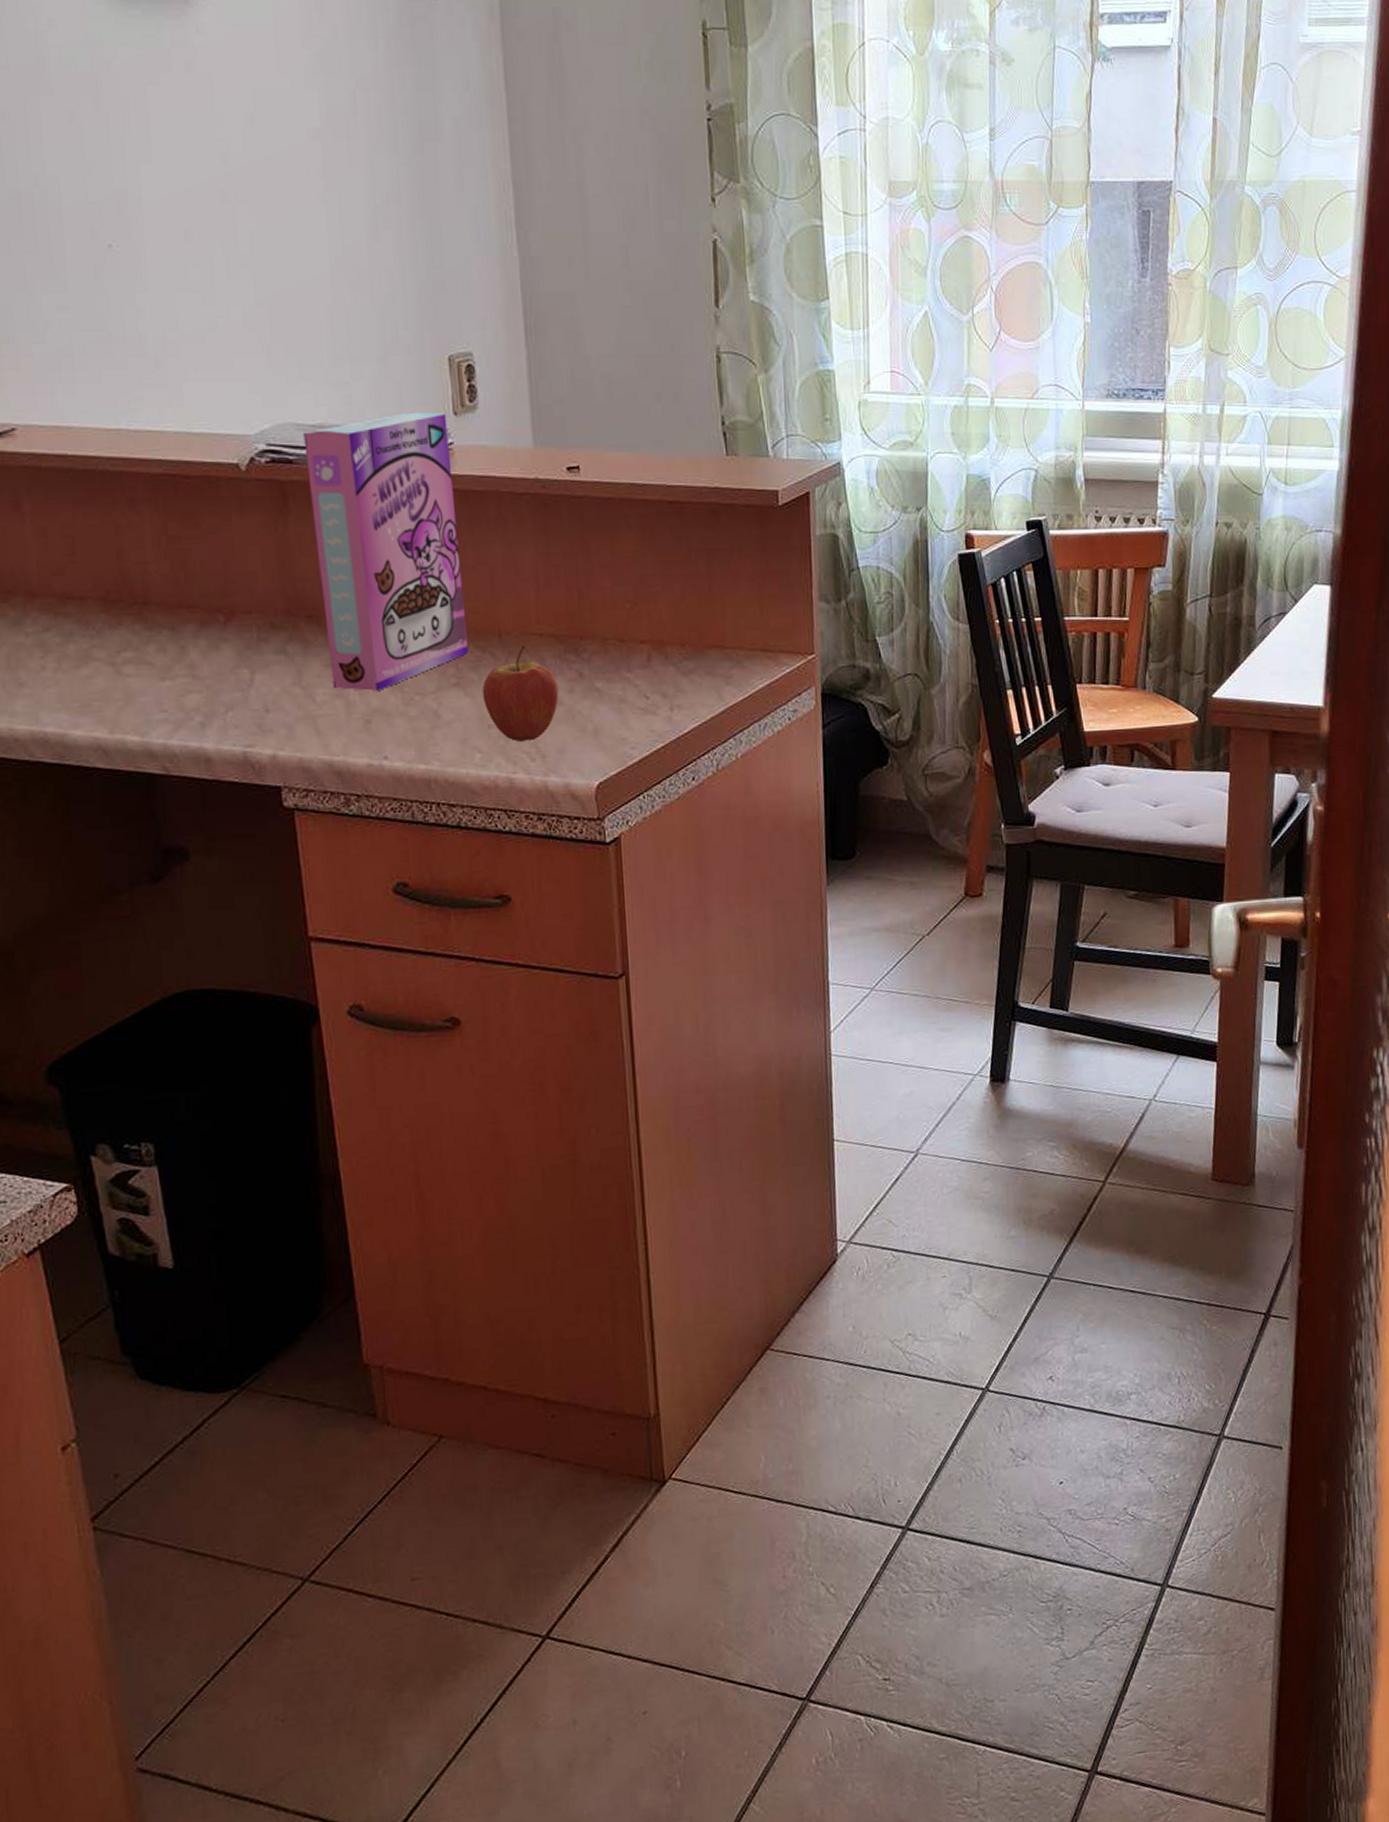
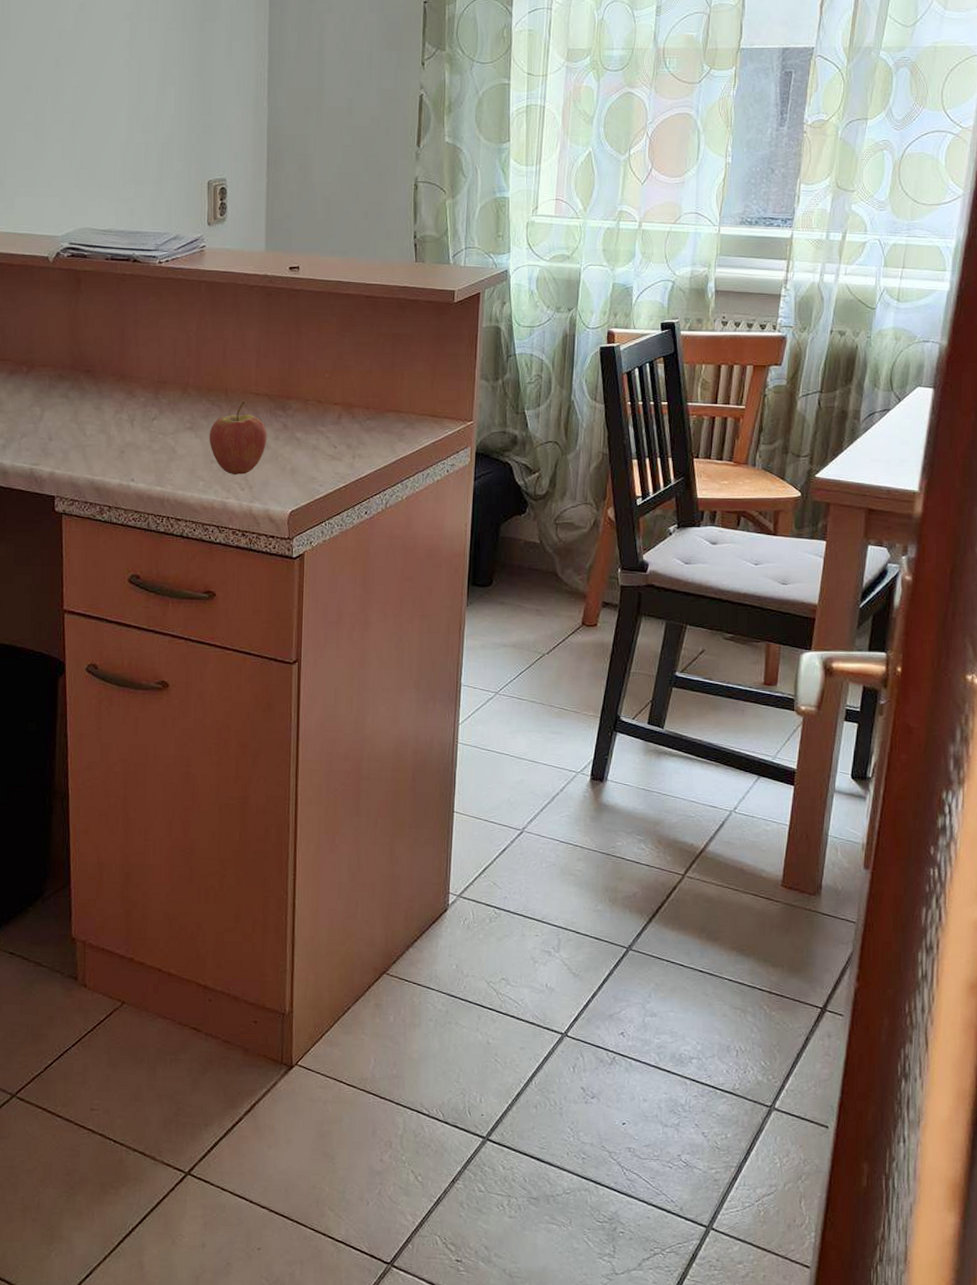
cereal box: present [303,412,469,691] -> none [96,222,202,429]

